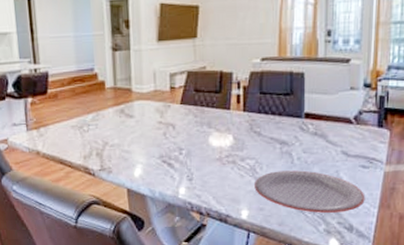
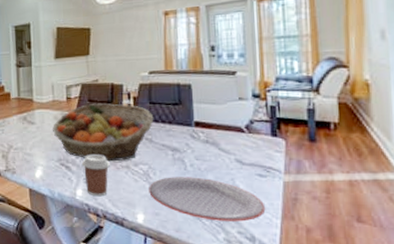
fruit basket: none [153,94,264,157] -> present [52,103,154,162]
coffee cup: none [186,150,215,194] -> present [82,155,110,197]

